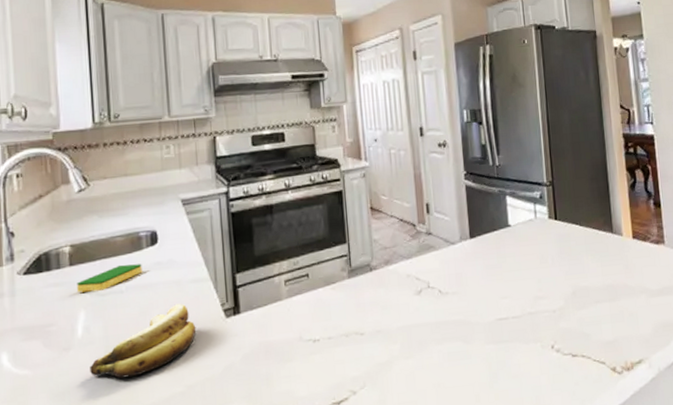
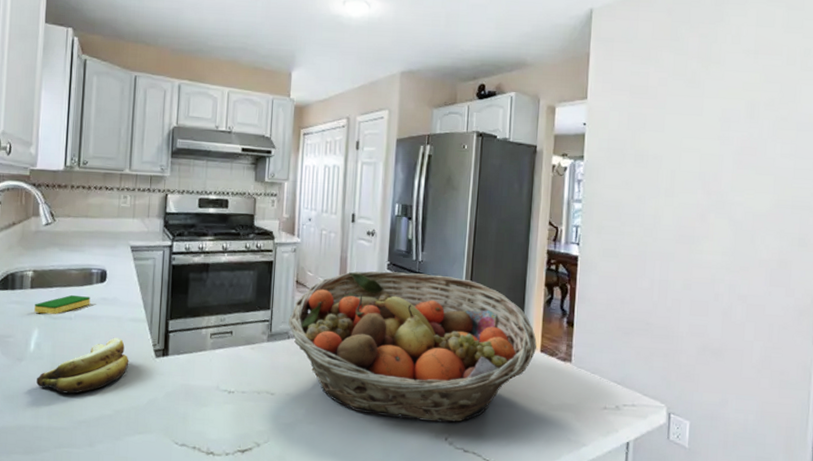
fruit basket: none [368,176,628,336] -> present [288,271,537,423]

